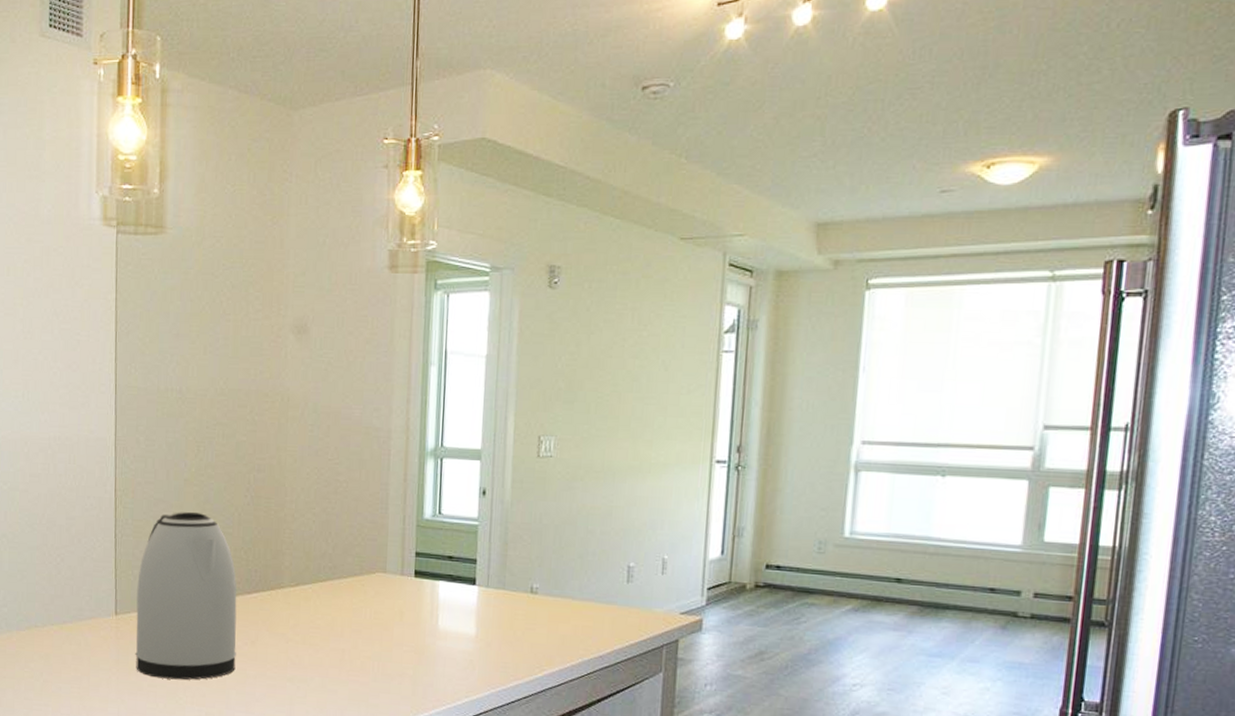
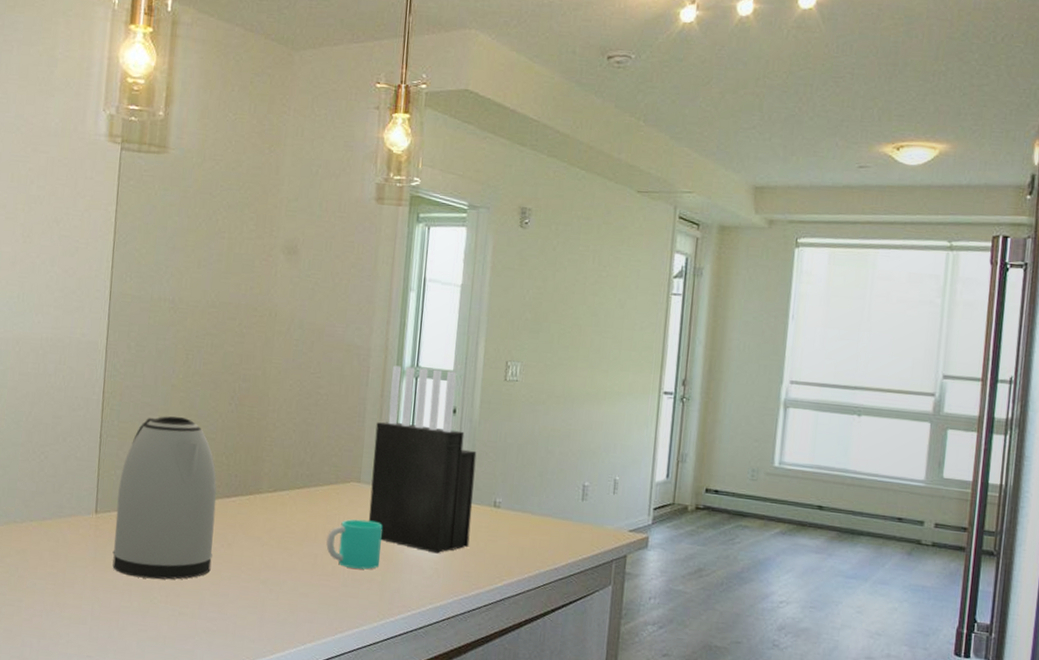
cup: none [353,611,412,664] -> present [326,519,383,570]
knife block: none [396,447,510,645] -> present [368,365,477,554]

